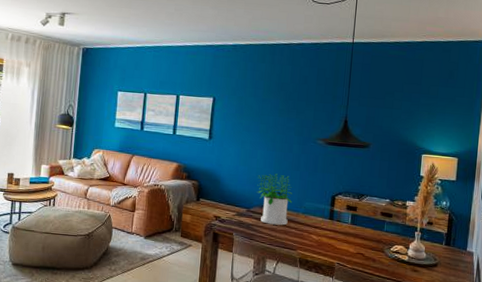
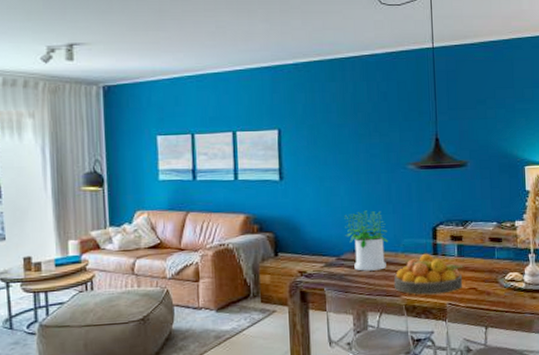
fruit bowl: none [291,217,355,254] -> present [393,253,463,295]

